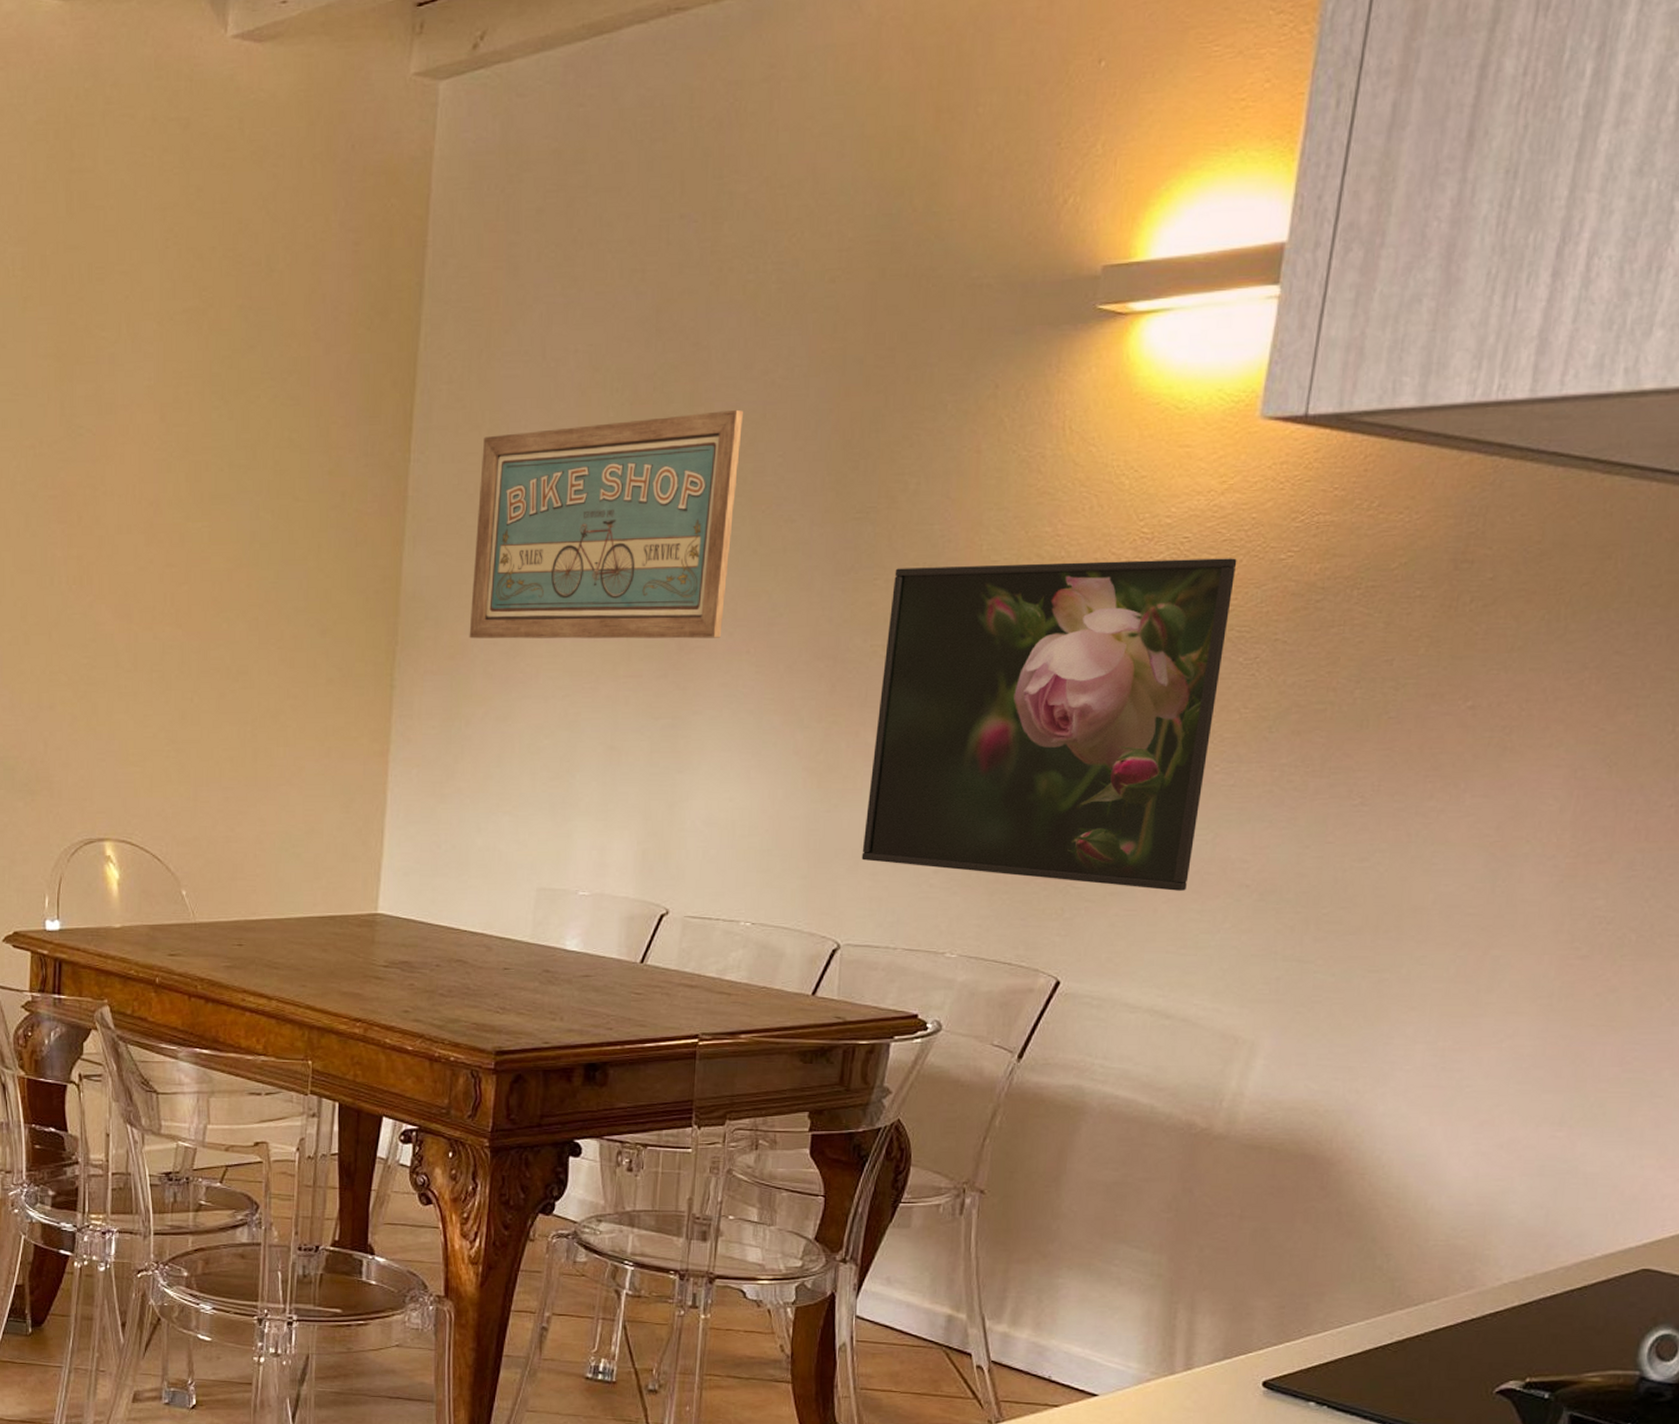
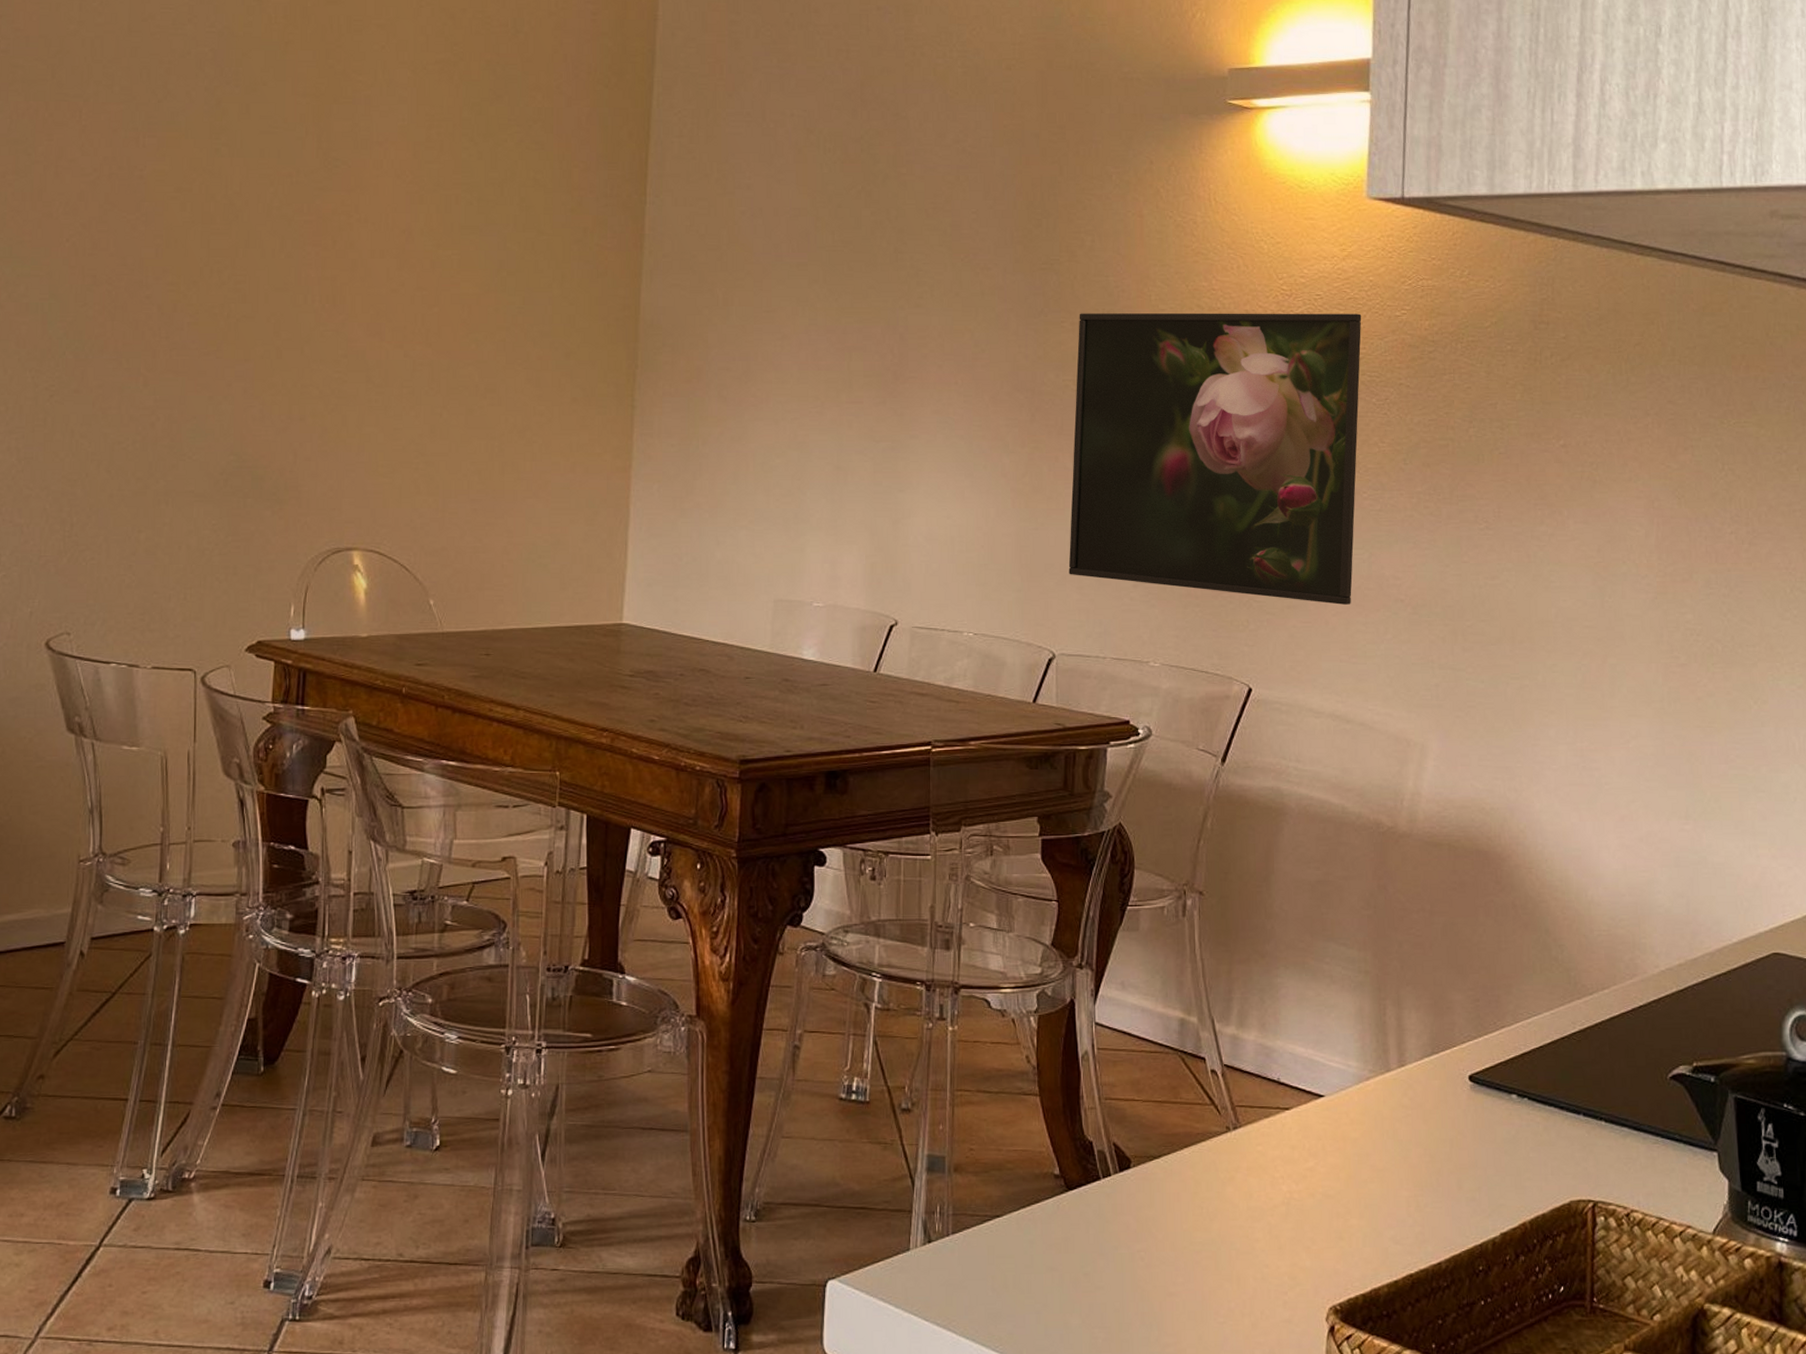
wall art: present [469,409,743,639] -> none [704,171,940,370]

